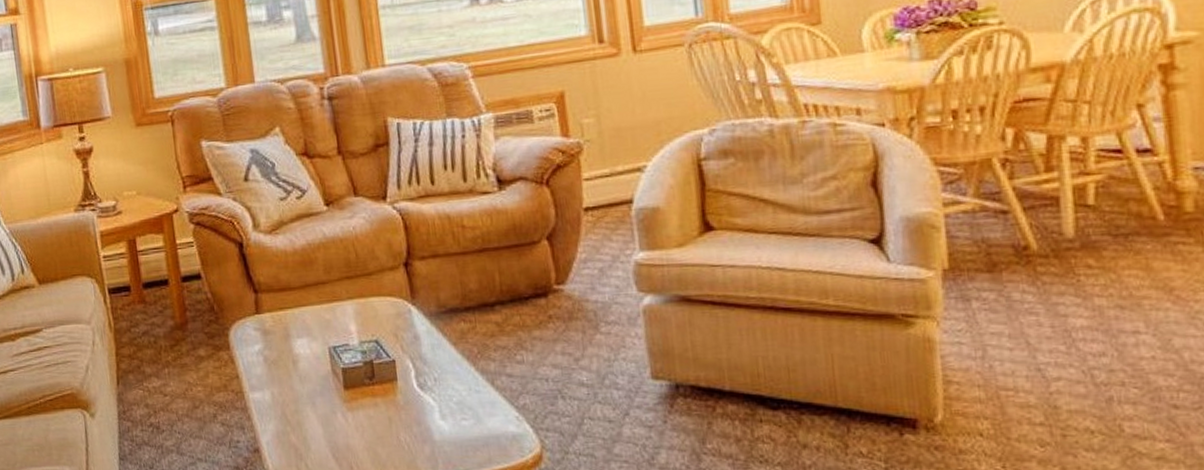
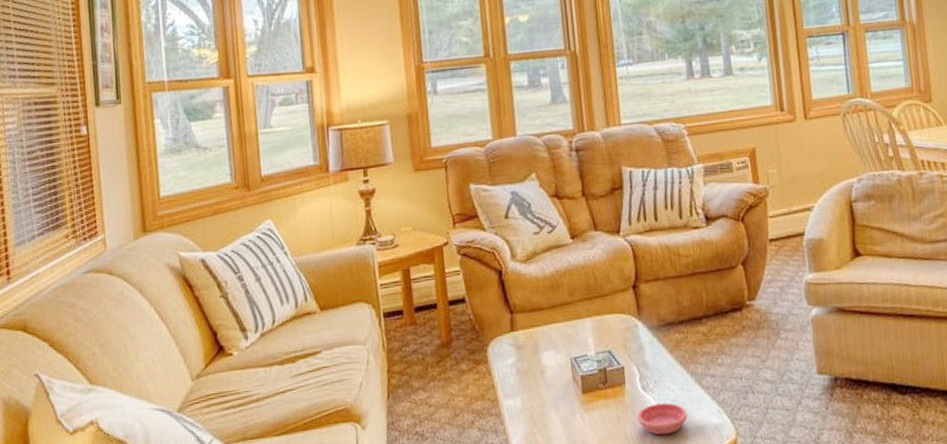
saucer: none [413,405,478,443] -> present [637,403,688,435]

